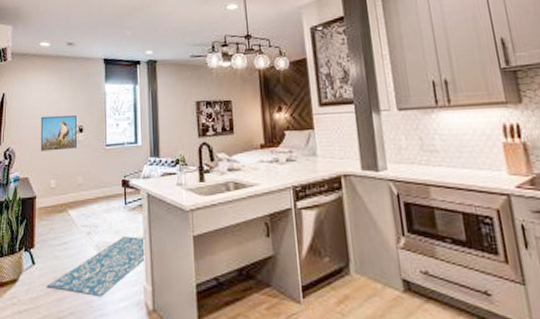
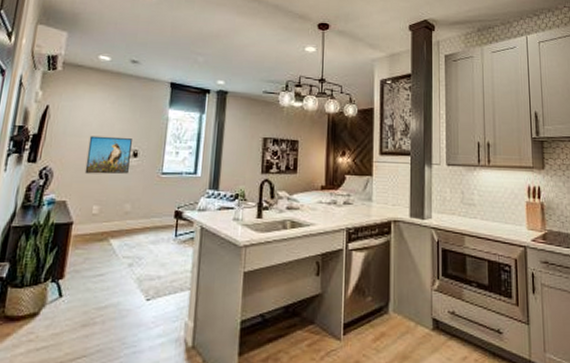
rug: present [47,236,147,296] -> none [73,270,194,332]

